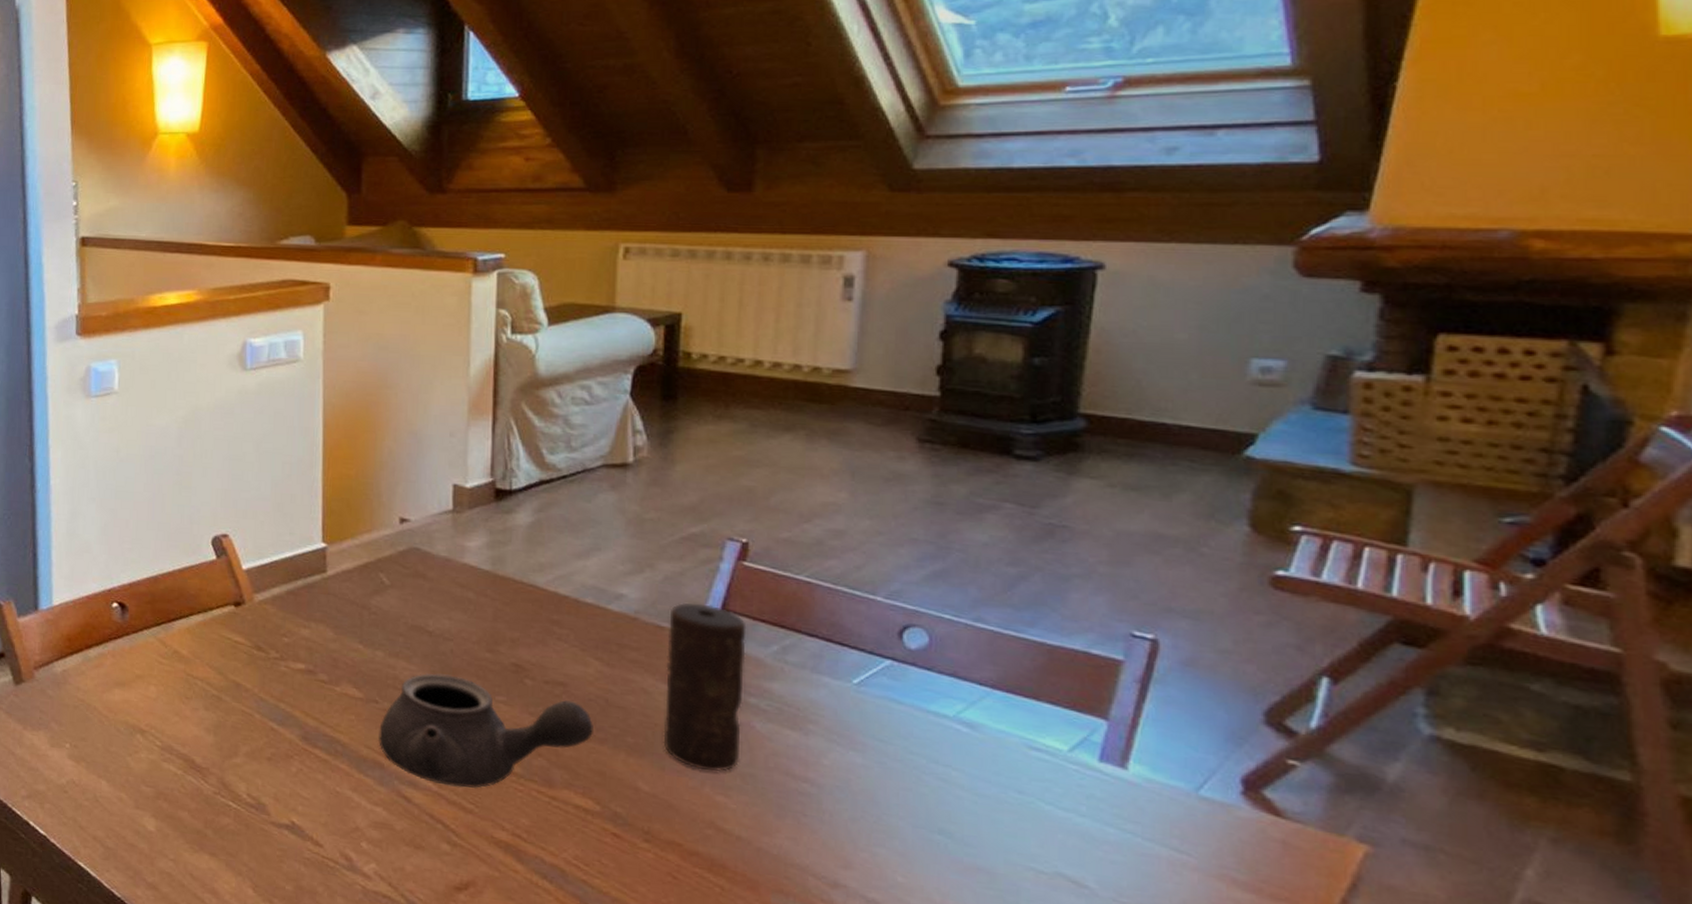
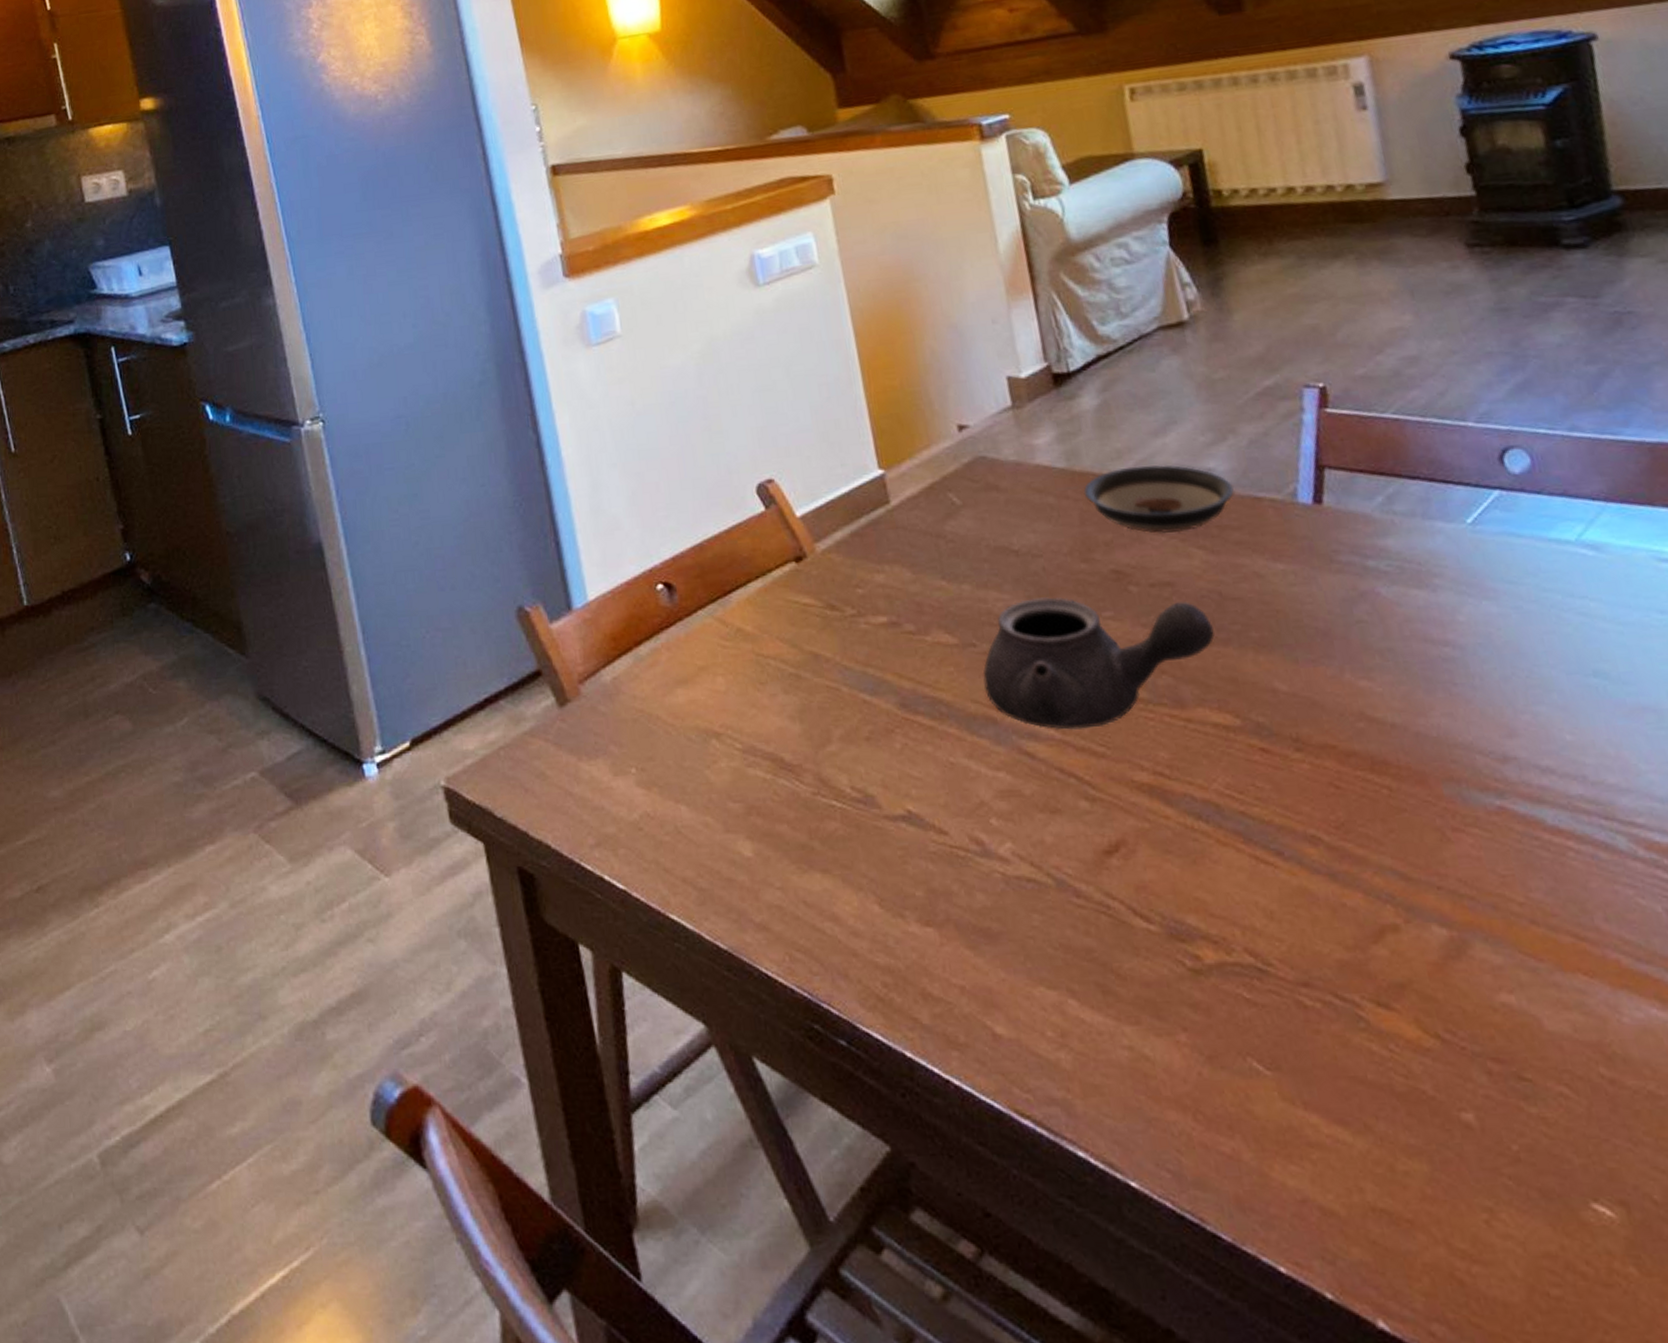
saucer: none [501,579,641,644] -> present [1083,465,1235,533]
candle: present [663,602,747,772] -> none [1263,463,1374,655]

